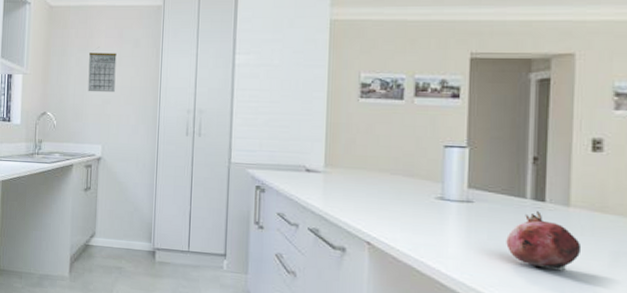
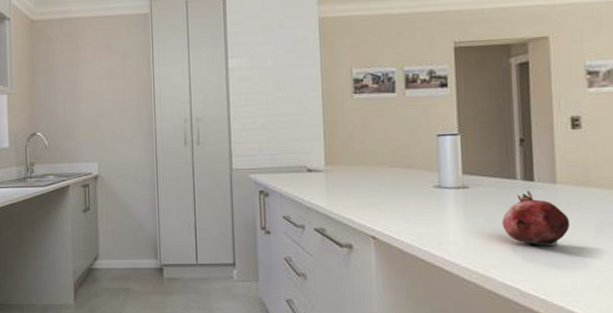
calendar: present [88,47,117,93] -> none [77,60,107,108]

